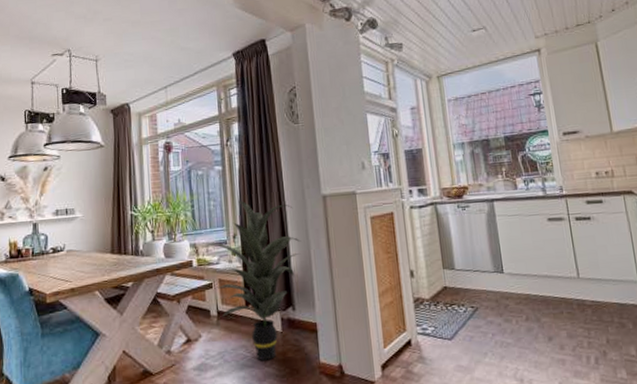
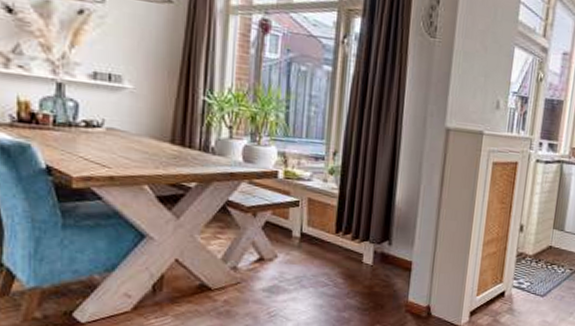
indoor plant: present [203,200,301,361] -> none [295,113,412,292]

